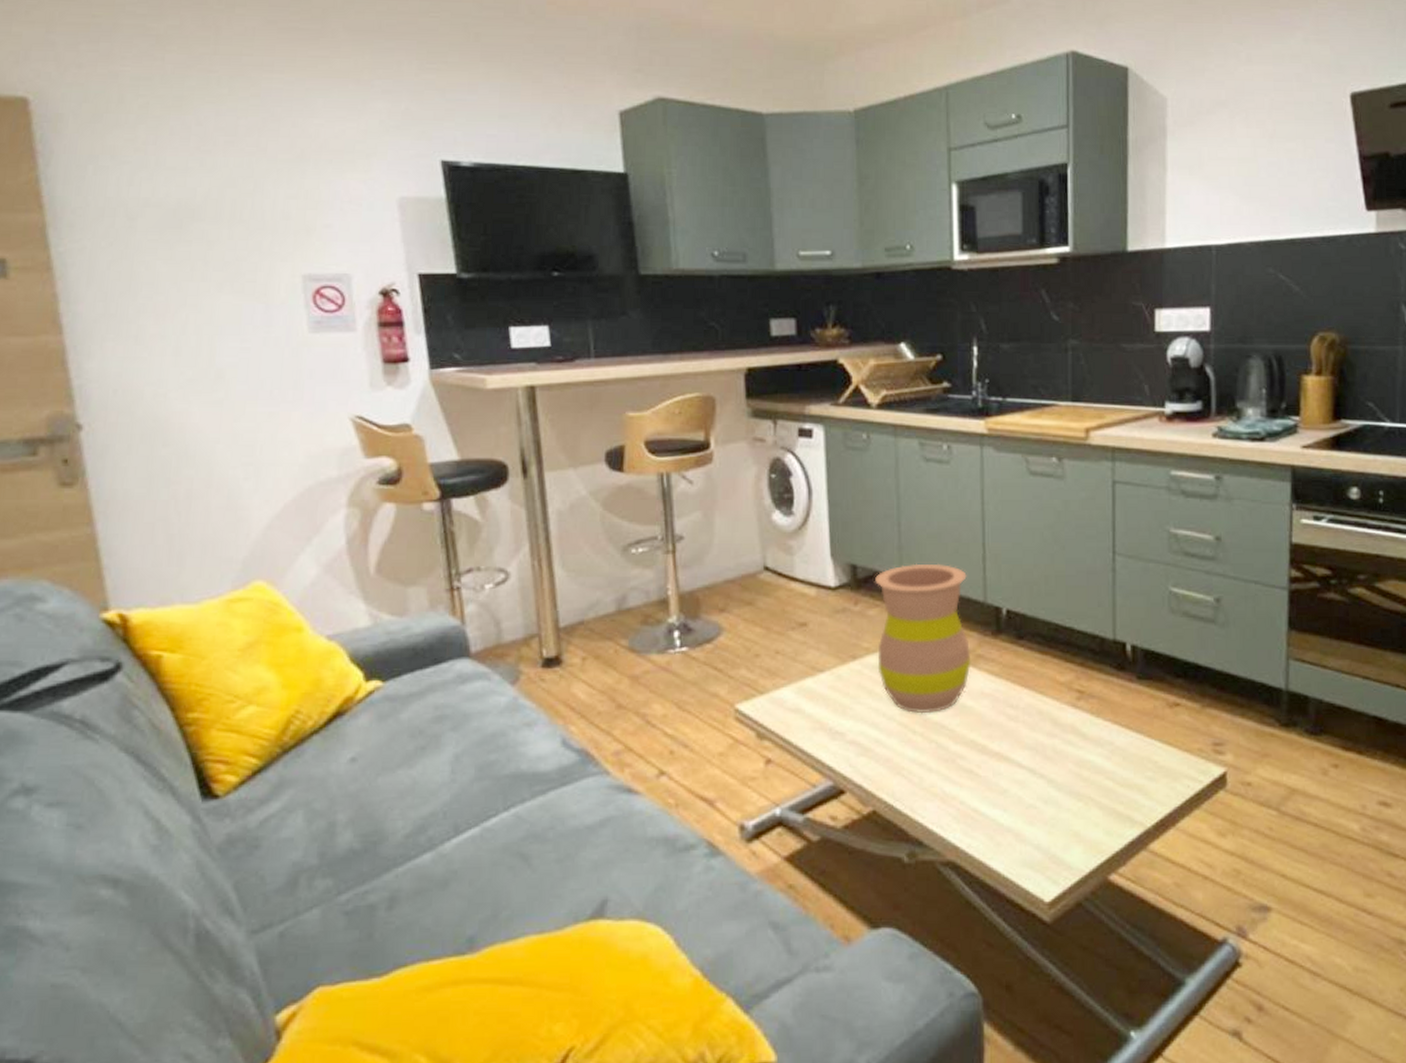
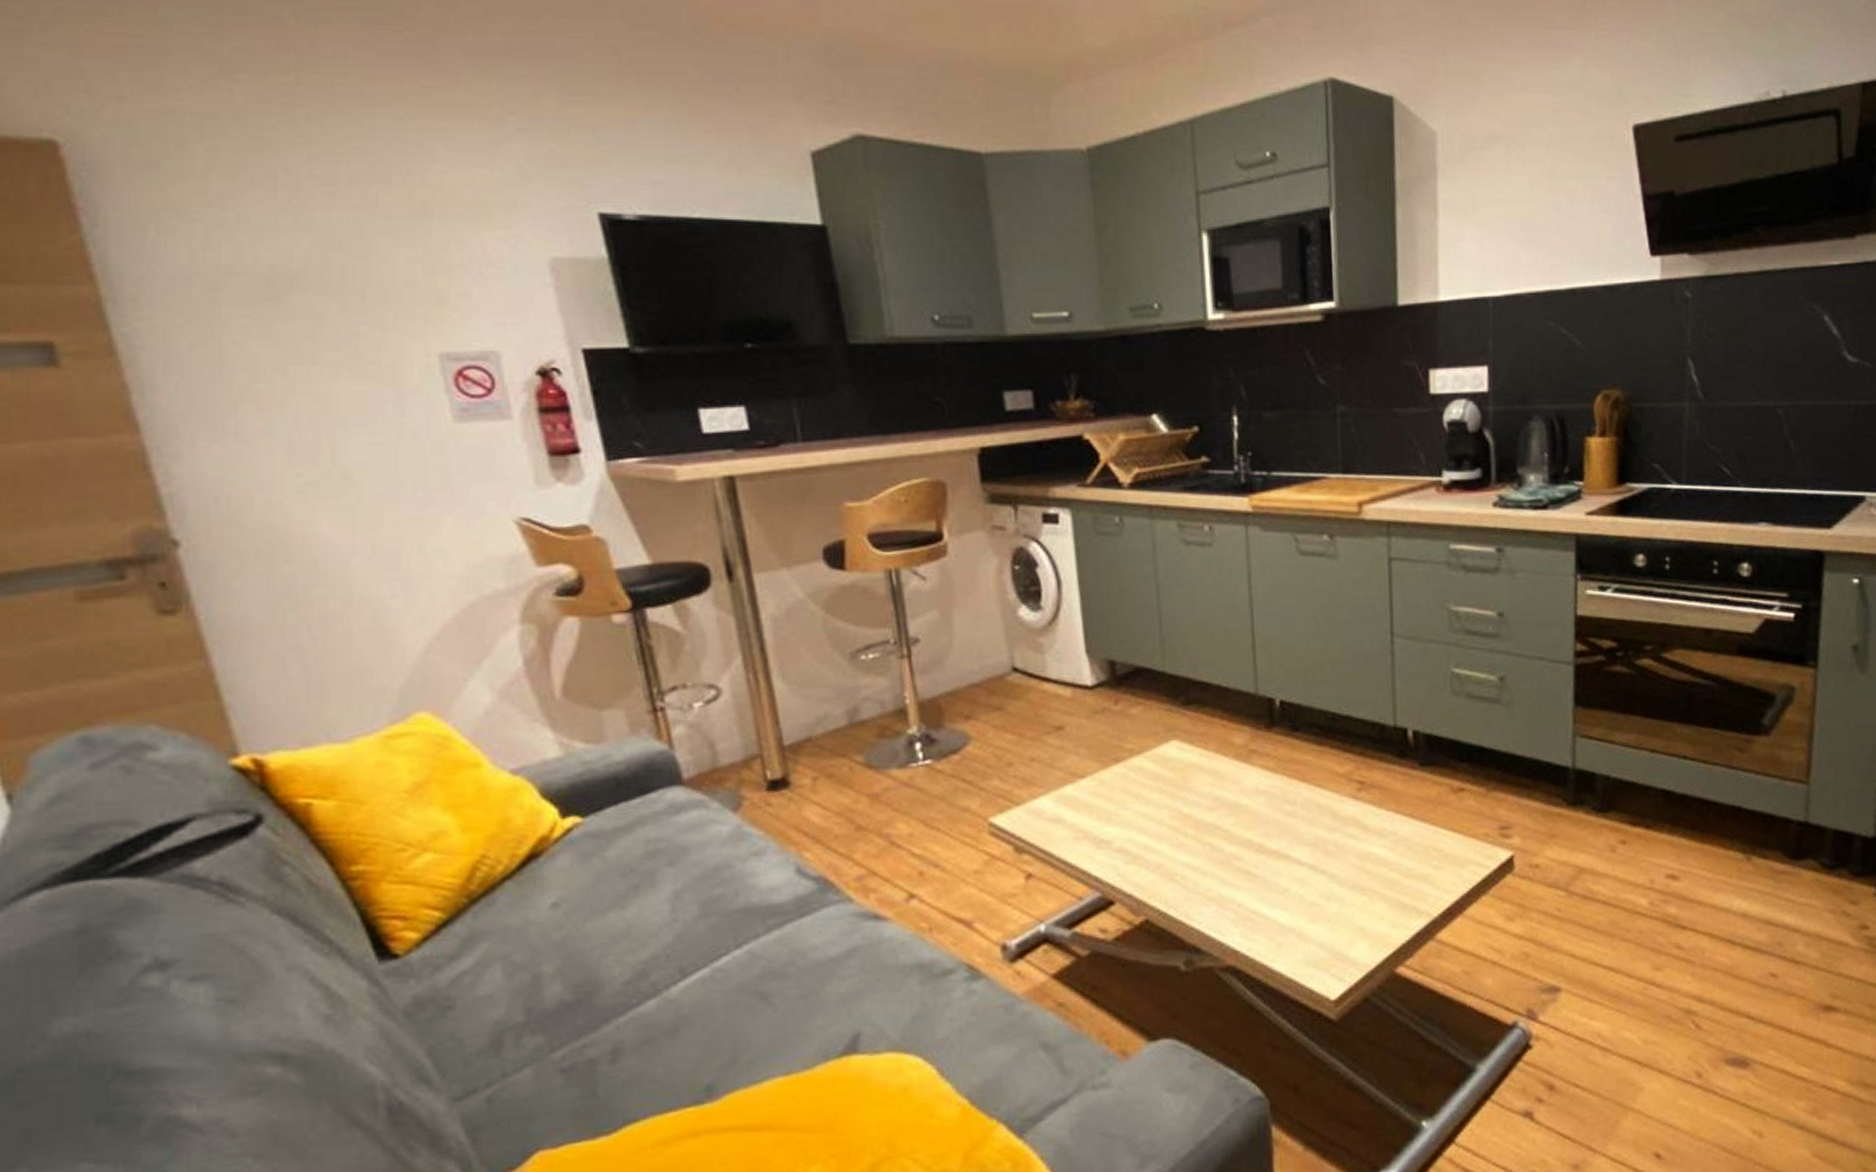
vase: present [875,563,971,714] -> none [1136,655,1244,816]

